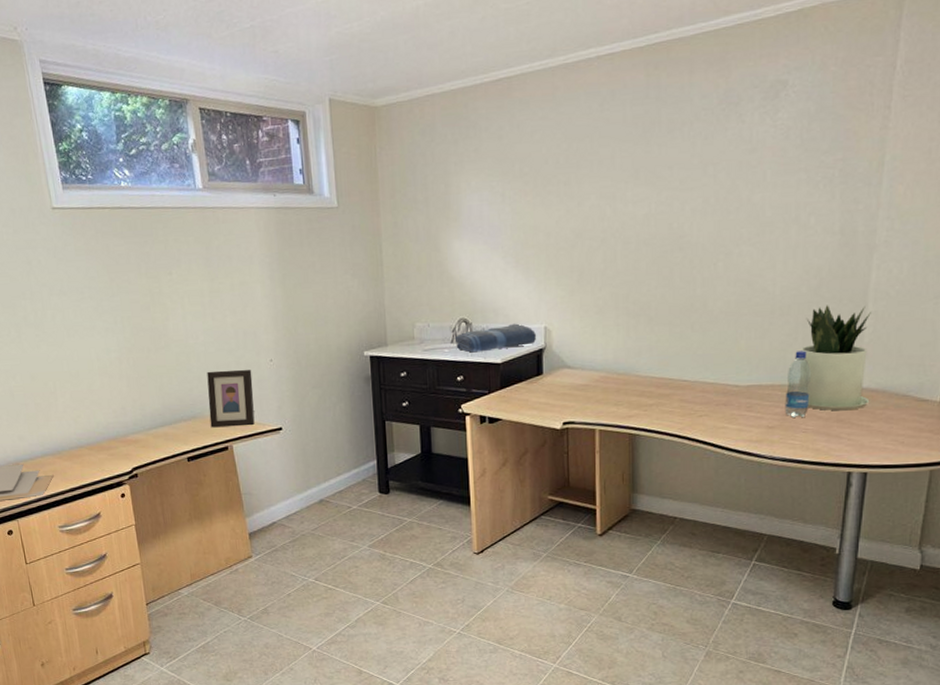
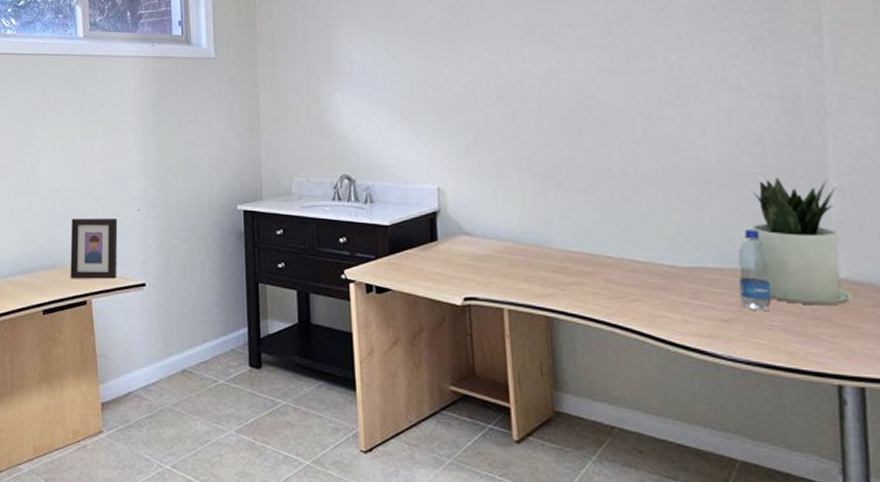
towel: present [454,323,537,353] -> none [336,182,429,212]

